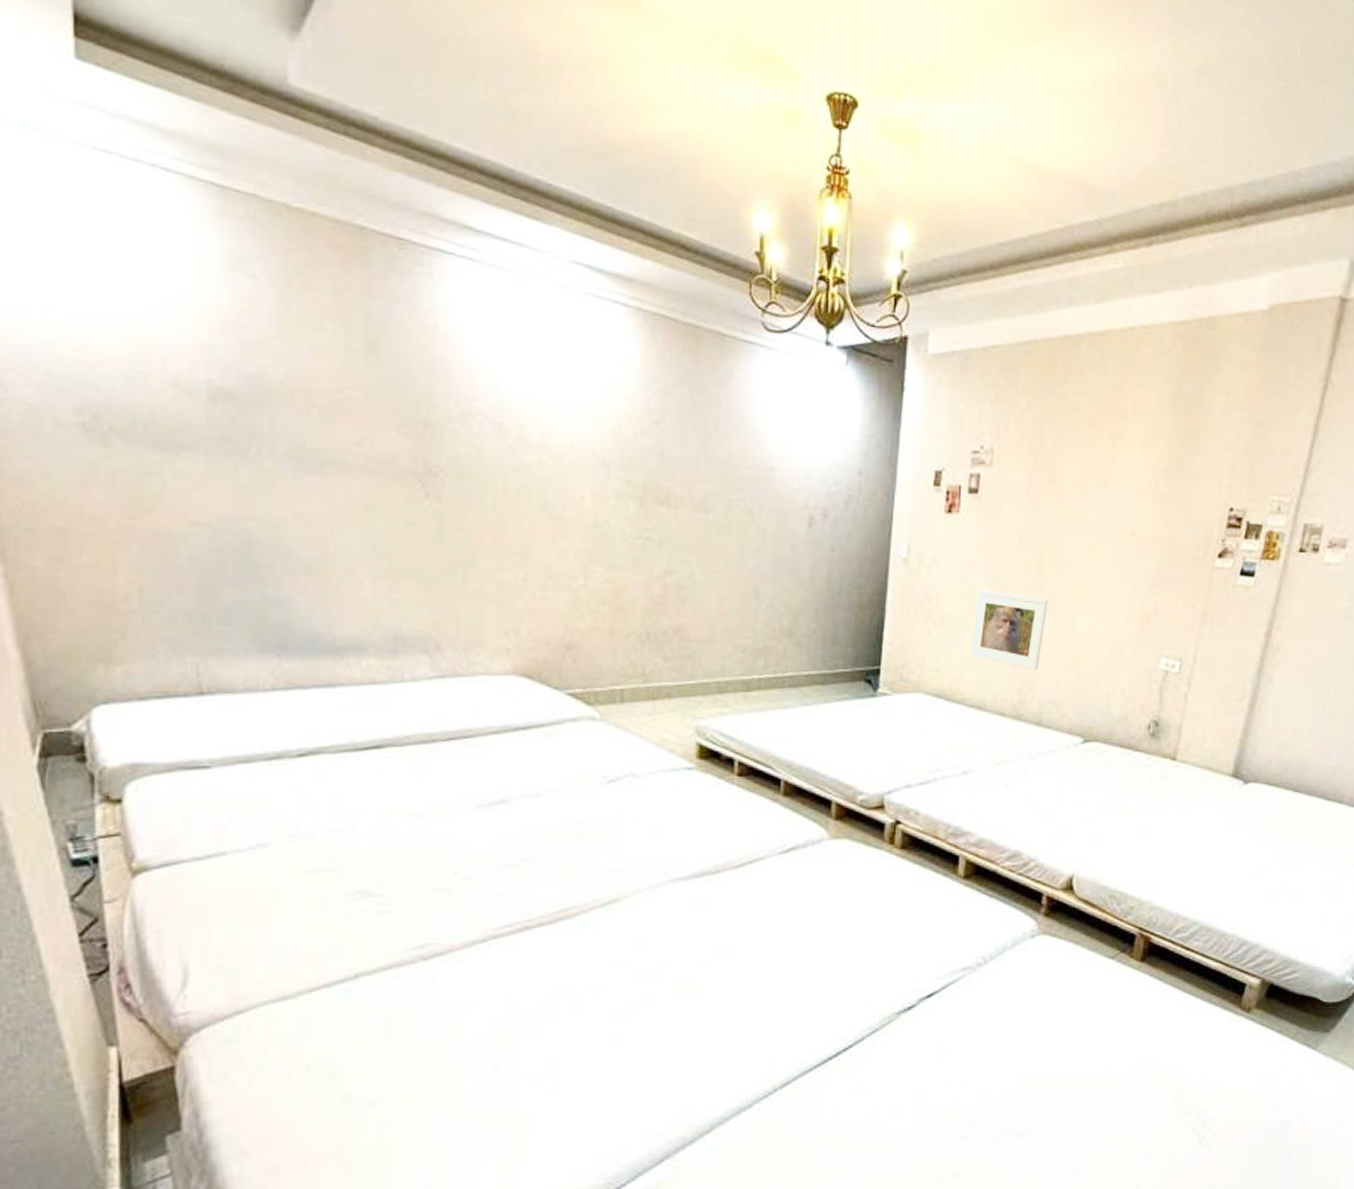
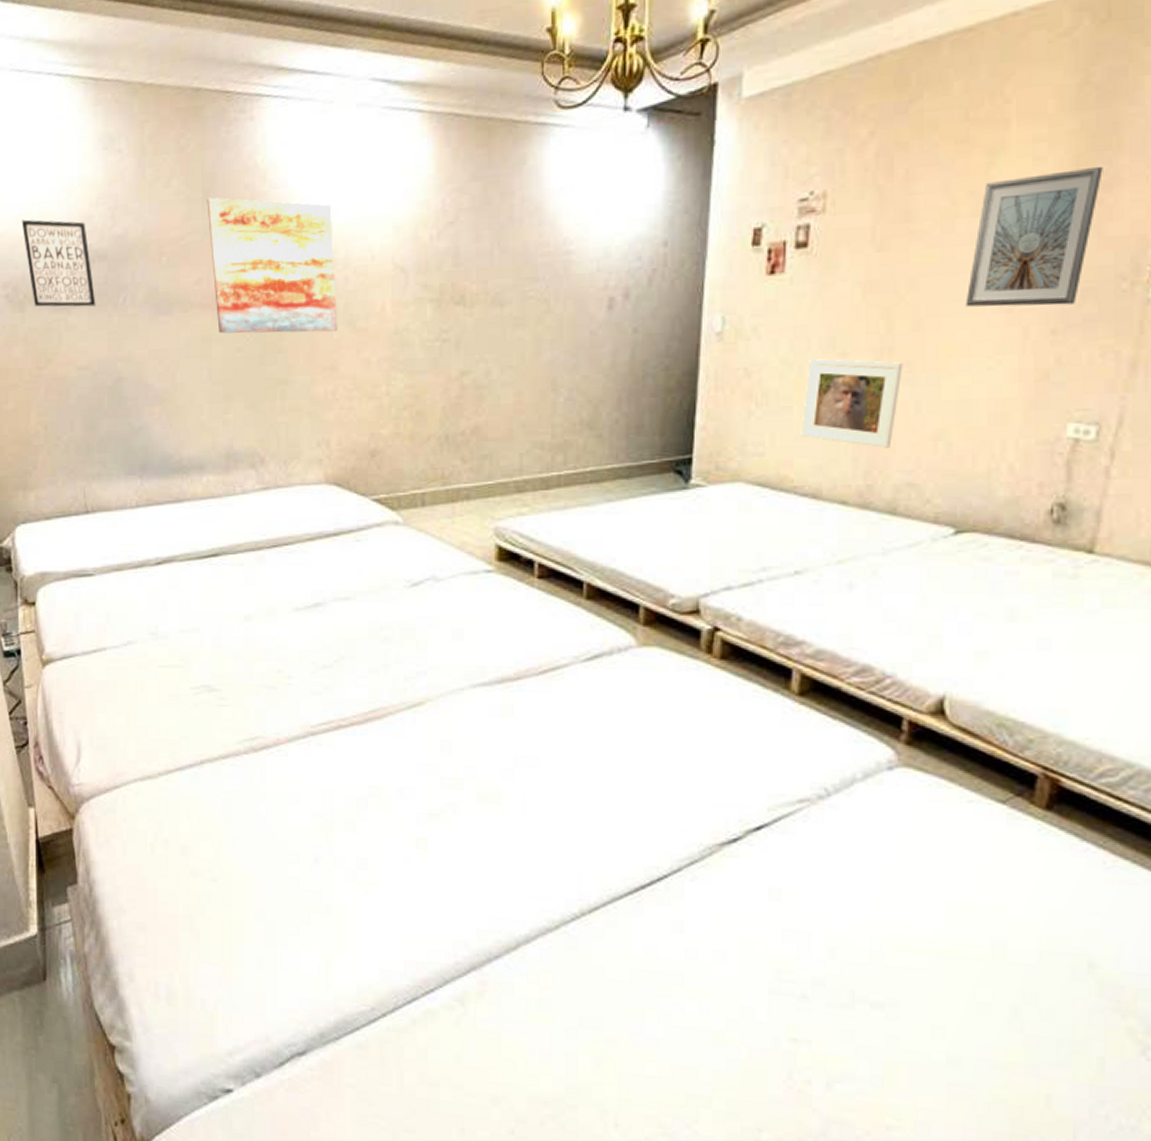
wall art: none [106,334,218,453] -> present [21,219,96,307]
wall art: none [372,351,530,516] -> present [207,197,338,334]
picture frame: none [1094,460,1187,566] -> present [965,166,1103,307]

